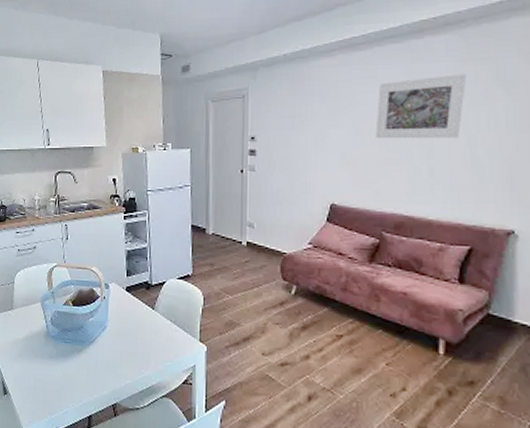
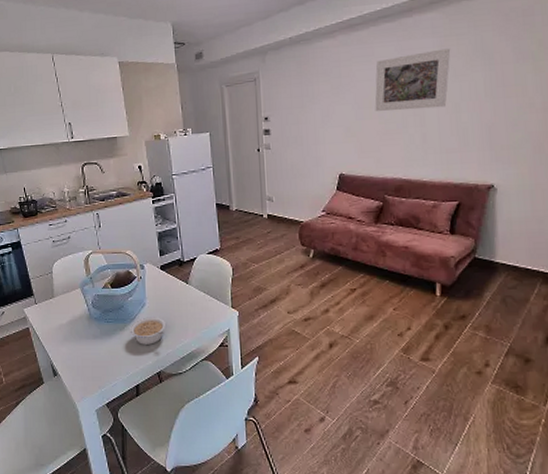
legume: none [87,341,127,373] -> present [130,317,167,345]

